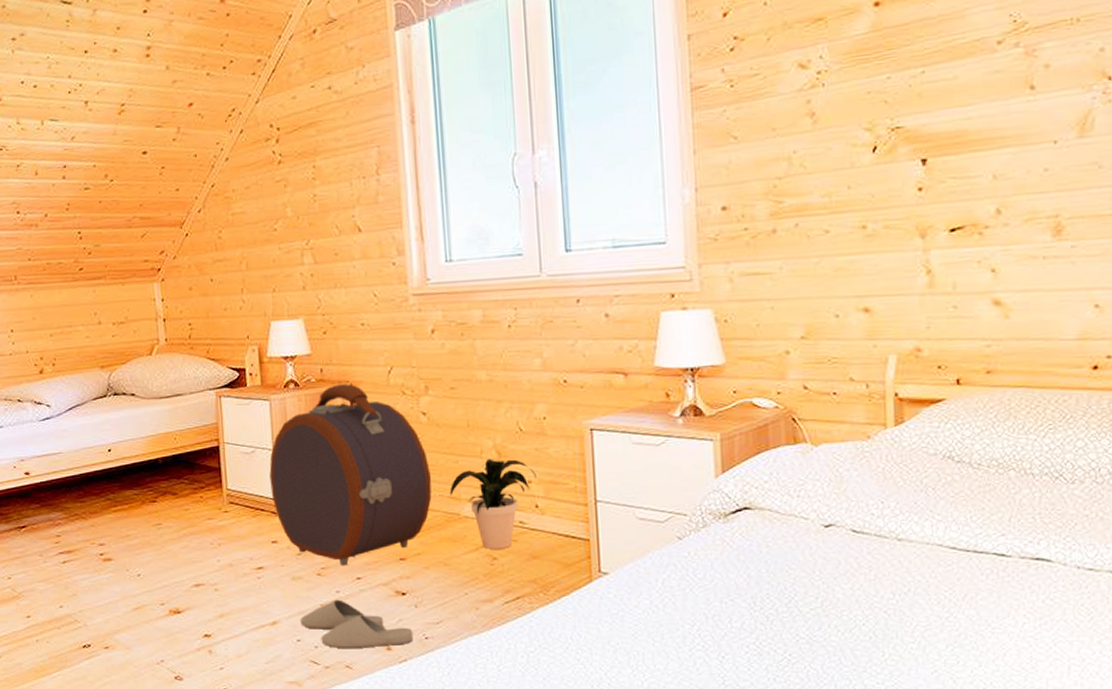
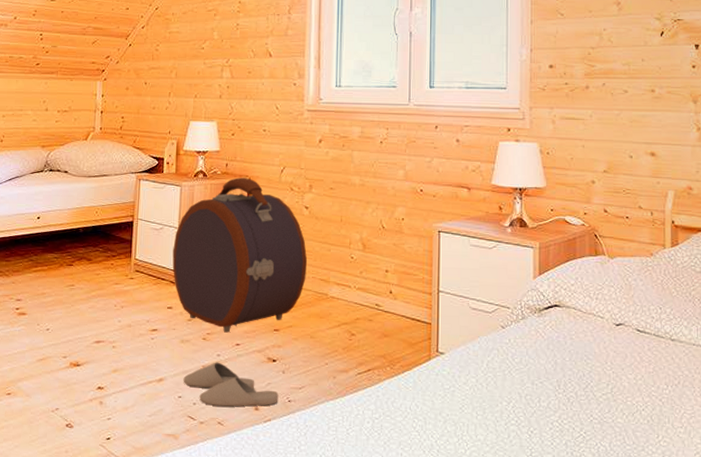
potted plant: present [449,458,538,550] -> none [321,249,394,327]

